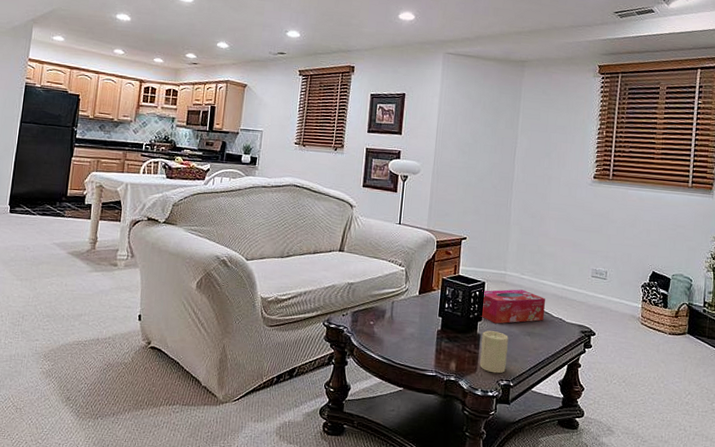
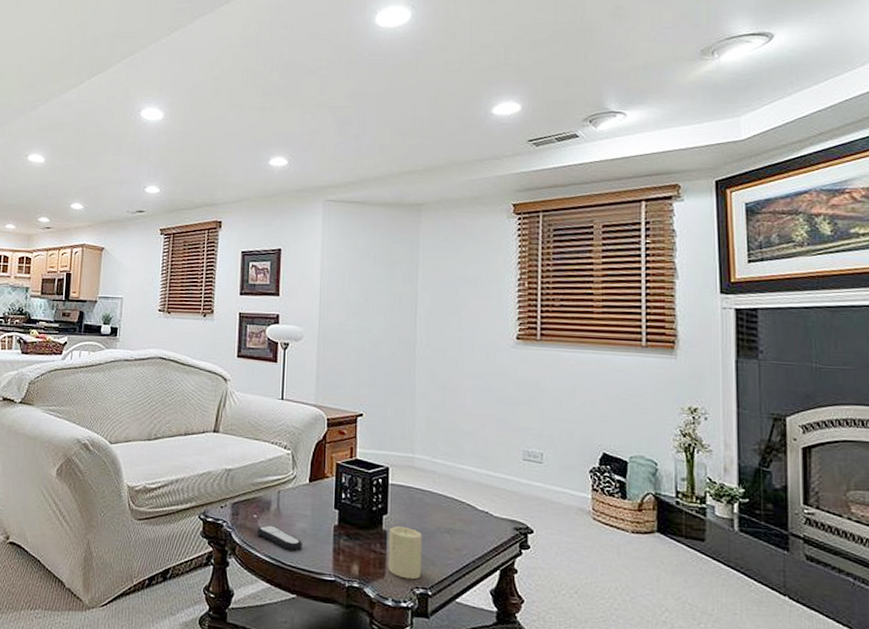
remote control: none [373,330,411,351] -> present [257,525,303,550]
tissue box: present [480,289,545,324] -> none [385,476,466,518]

